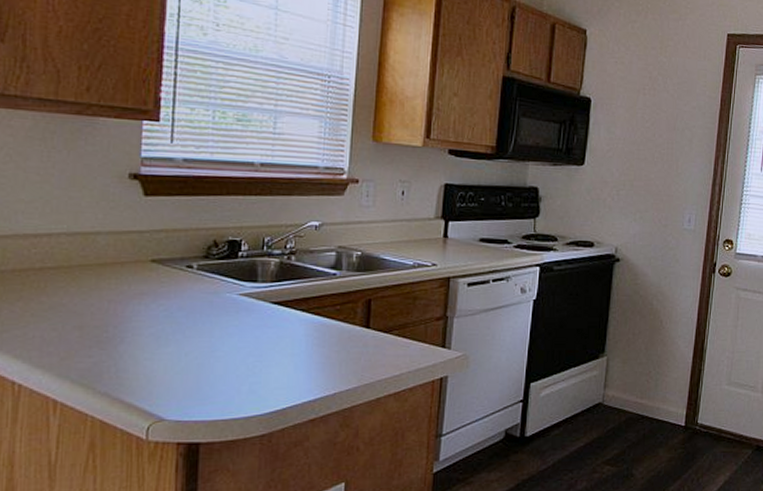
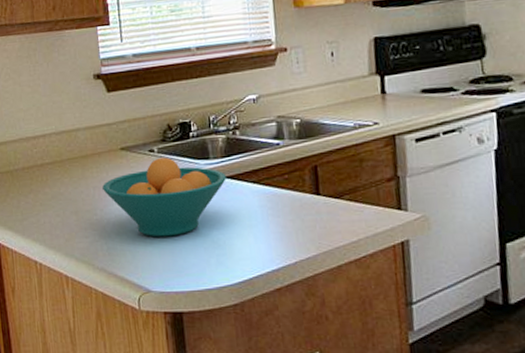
fruit bowl: none [121,275,273,361] -> present [102,157,226,237]

